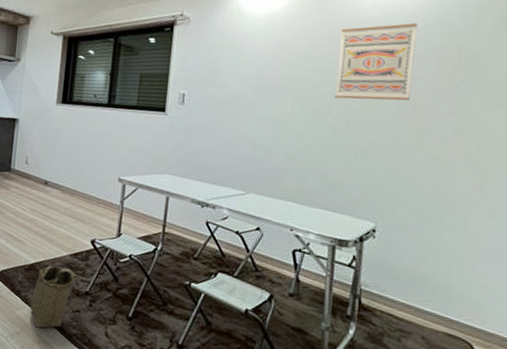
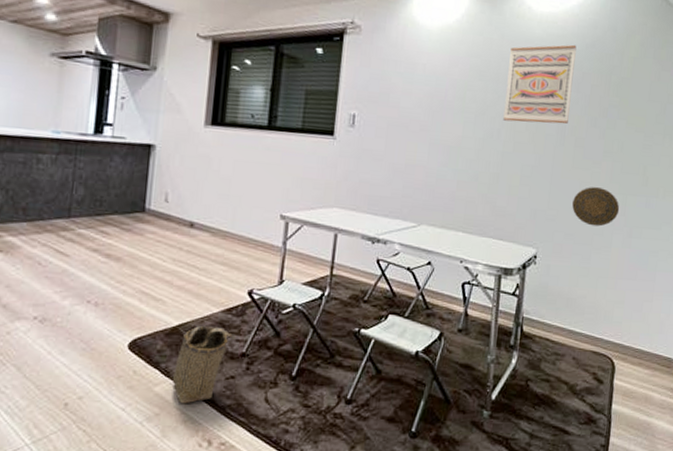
decorative plate: none [417,164,477,205] -> present [572,187,620,227]

